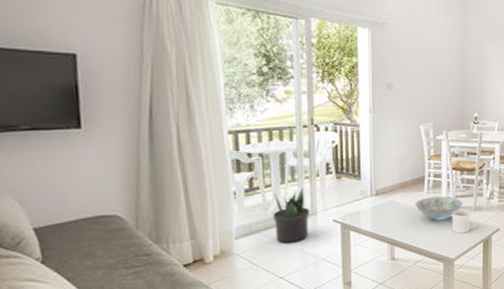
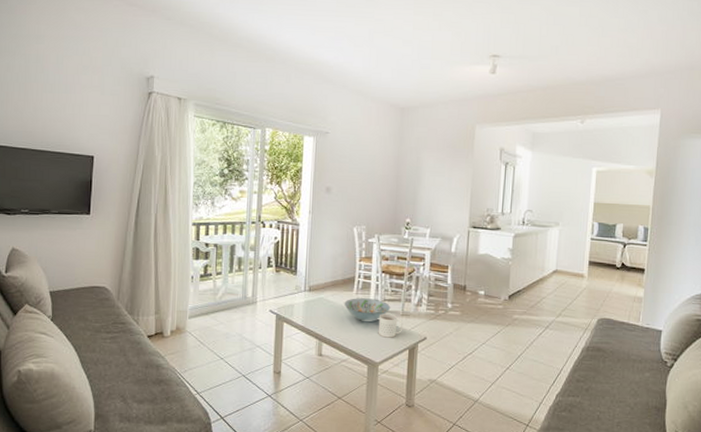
planter: present [273,187,309,243] -> none [220,277,250,328]

